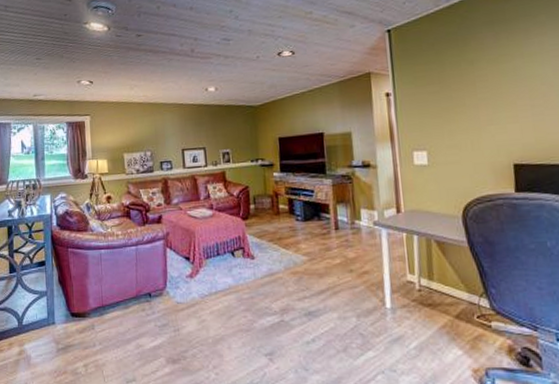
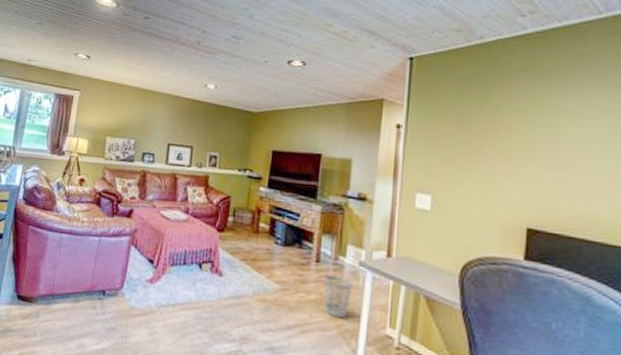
wastebasket: none [346,238,372,275] -> present [324,275,353,319]

